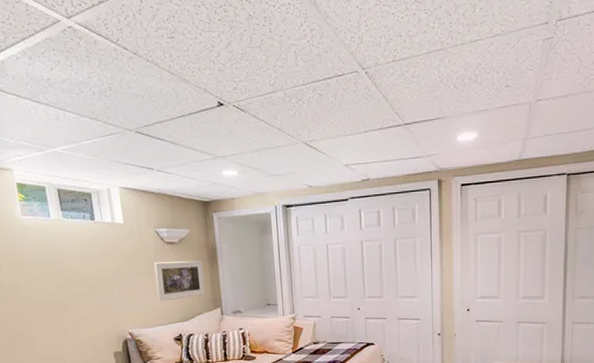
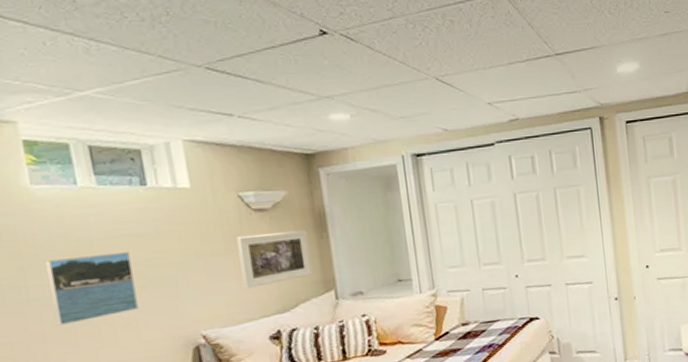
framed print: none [30,268,88,317] -> present [44,252,139,326]

